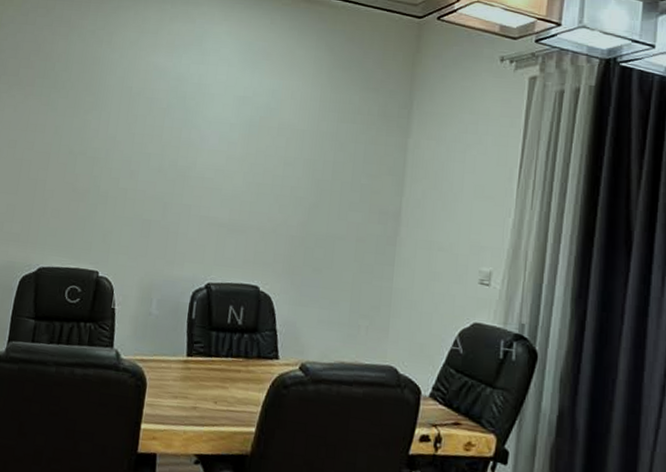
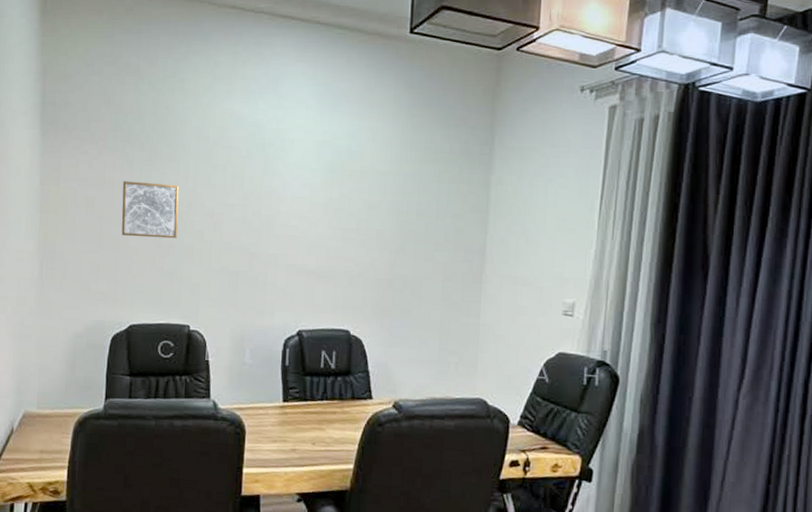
wall art: none [39,125,100,185] -> present [121,181,180,239]

